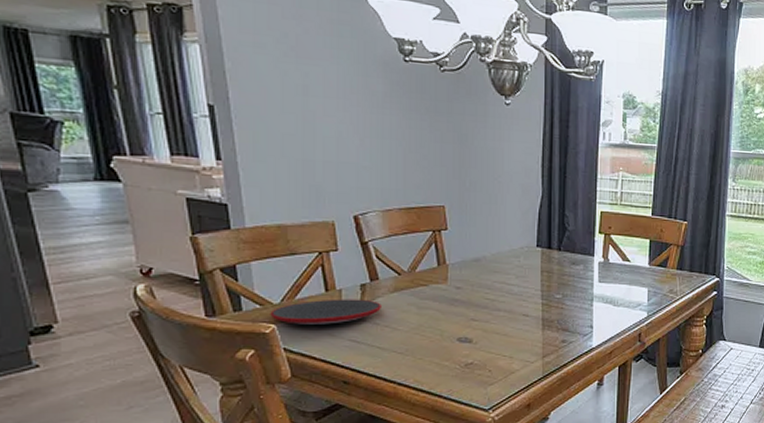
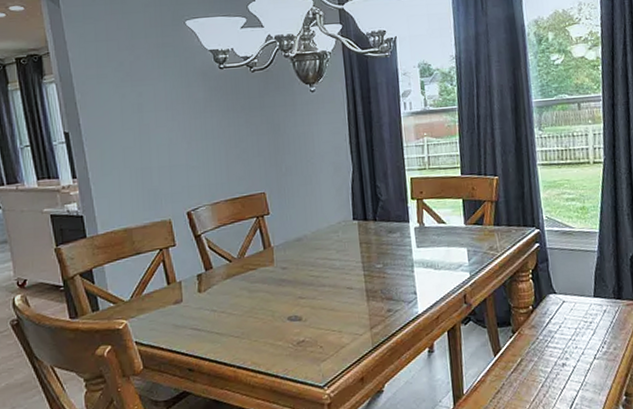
plate: present [270,299,381,324] -> none [122,288,217,319]

